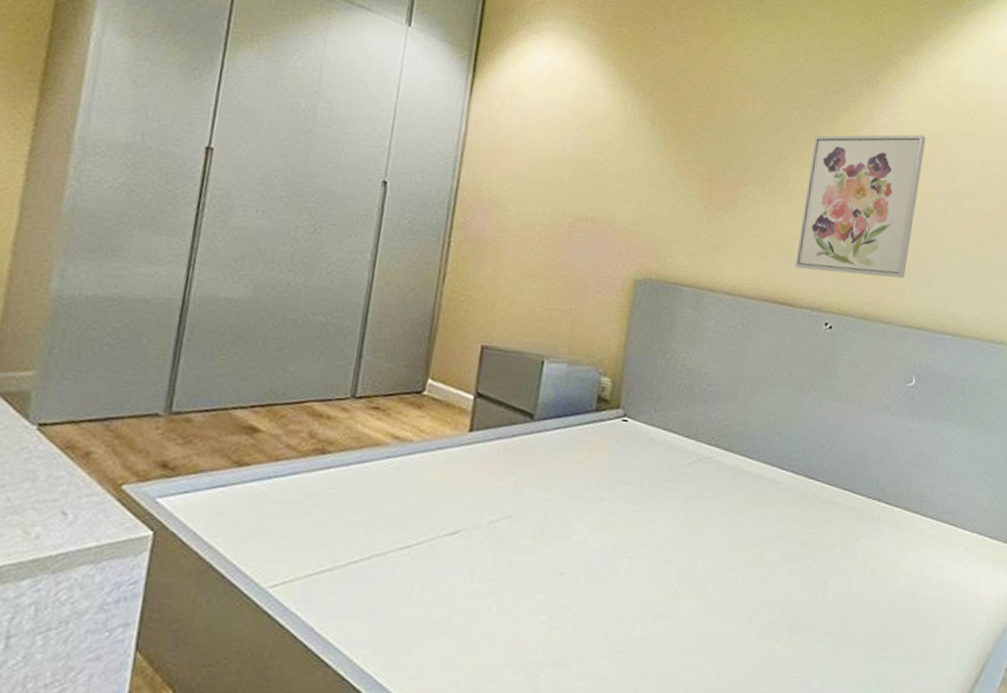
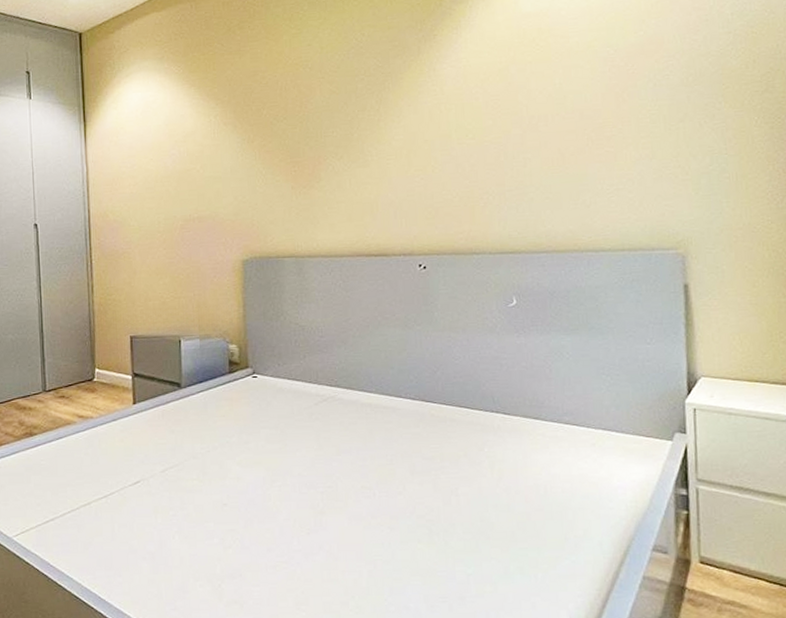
wall art: present [795,134,926,279] -> none [381,73,492,222]

